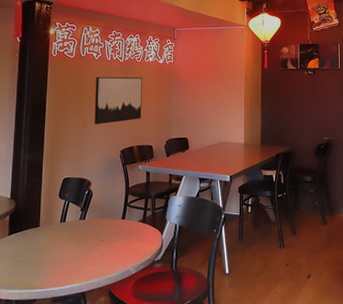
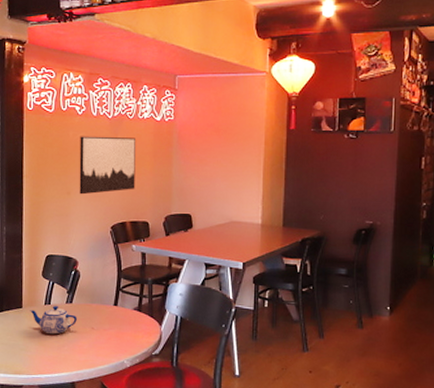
teapot: none [46,223,89,249] -> present [30,306,77,335]

